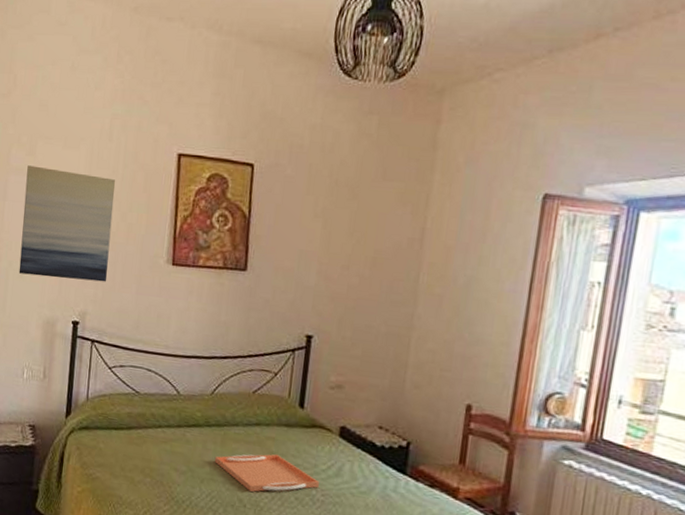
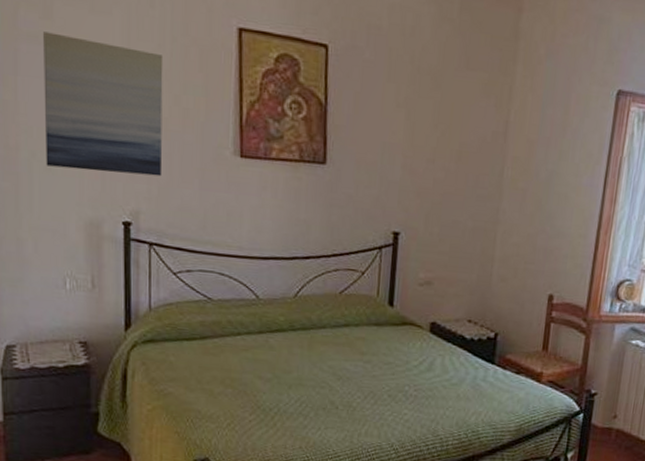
serving tray: present [214,453,319,493] -> none [302,353,412,394]

